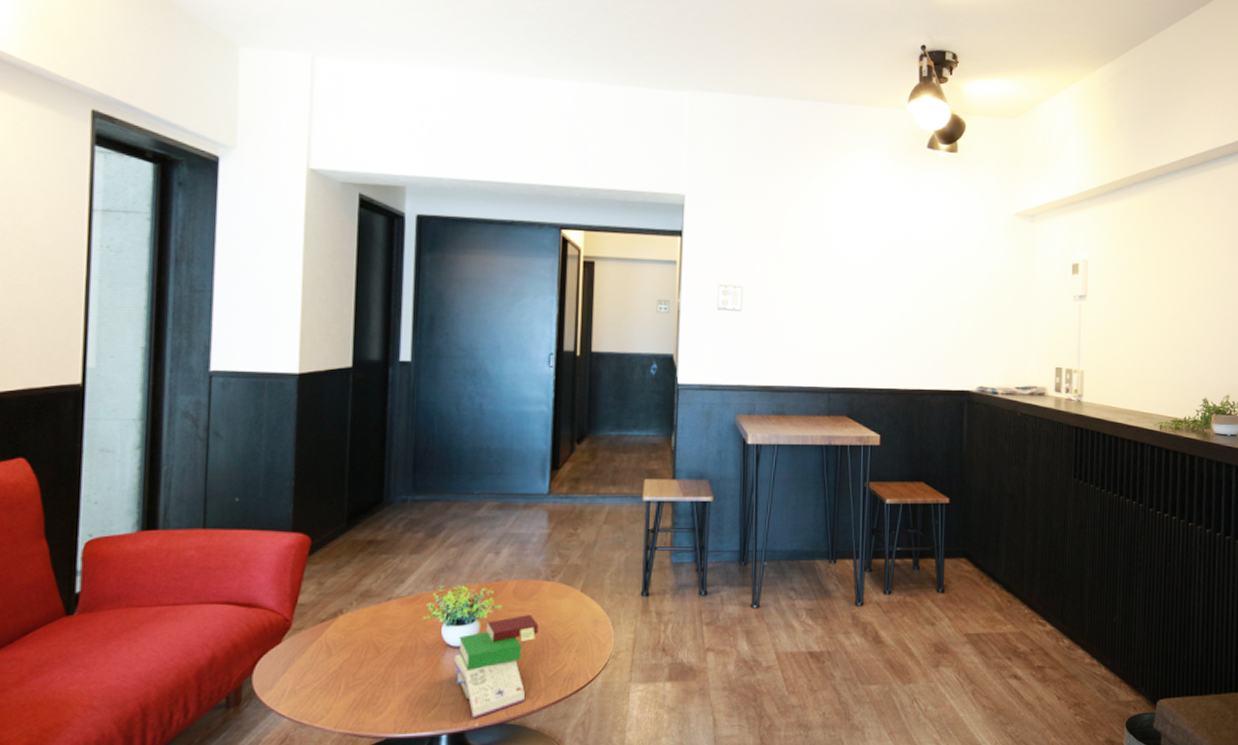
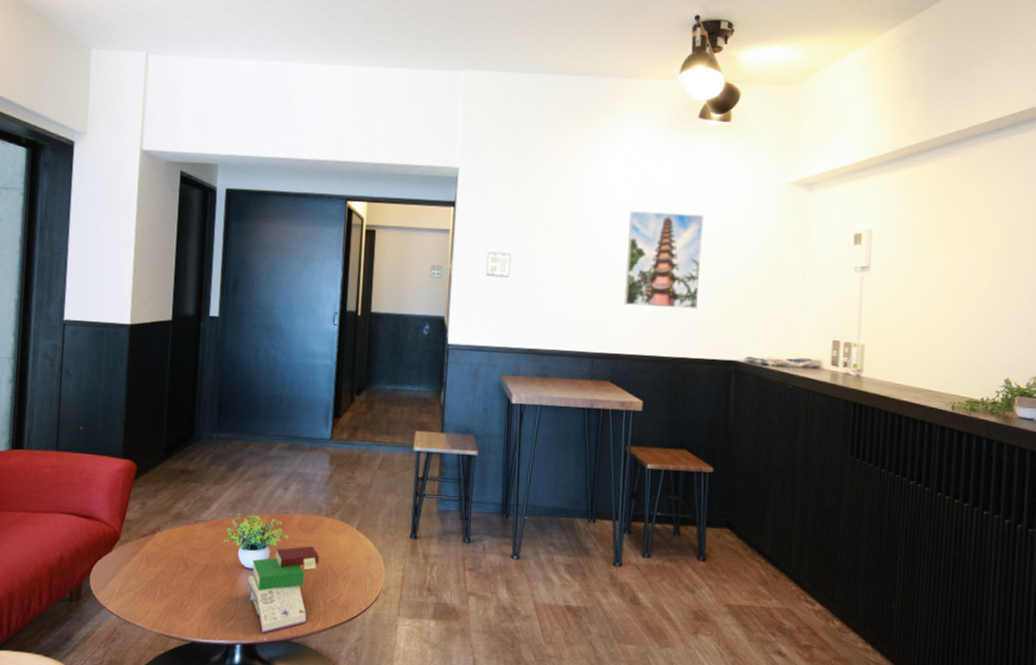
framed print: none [859,241,935,341] -> present [624,210,705,310]

